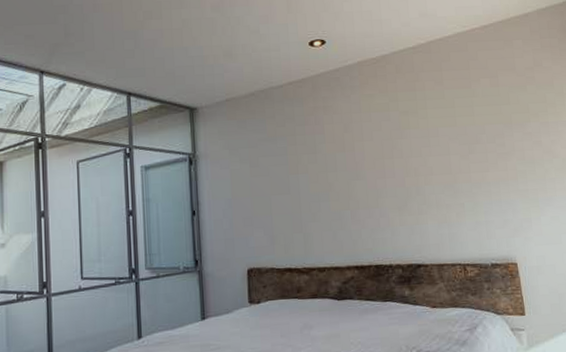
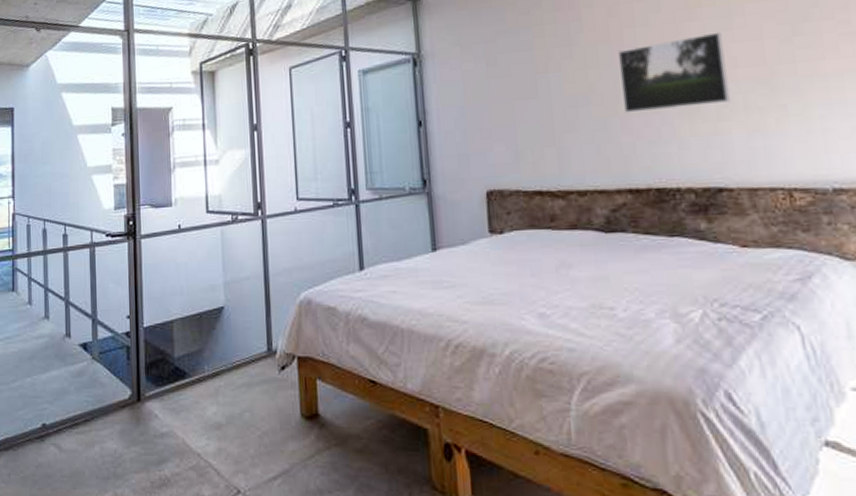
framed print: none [351,148,428,207] -> present [618,32,731,113]

